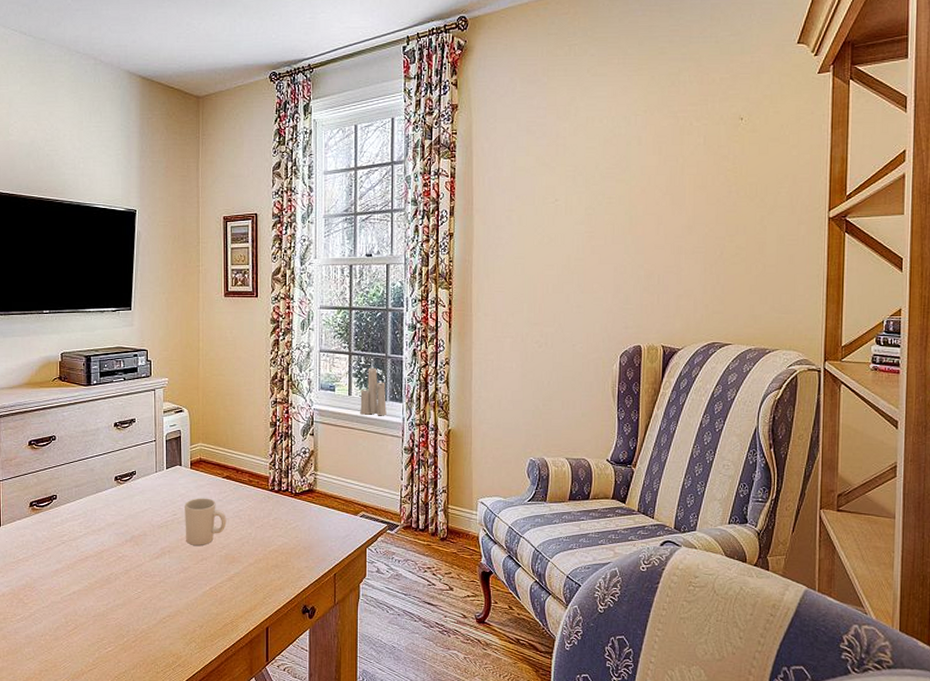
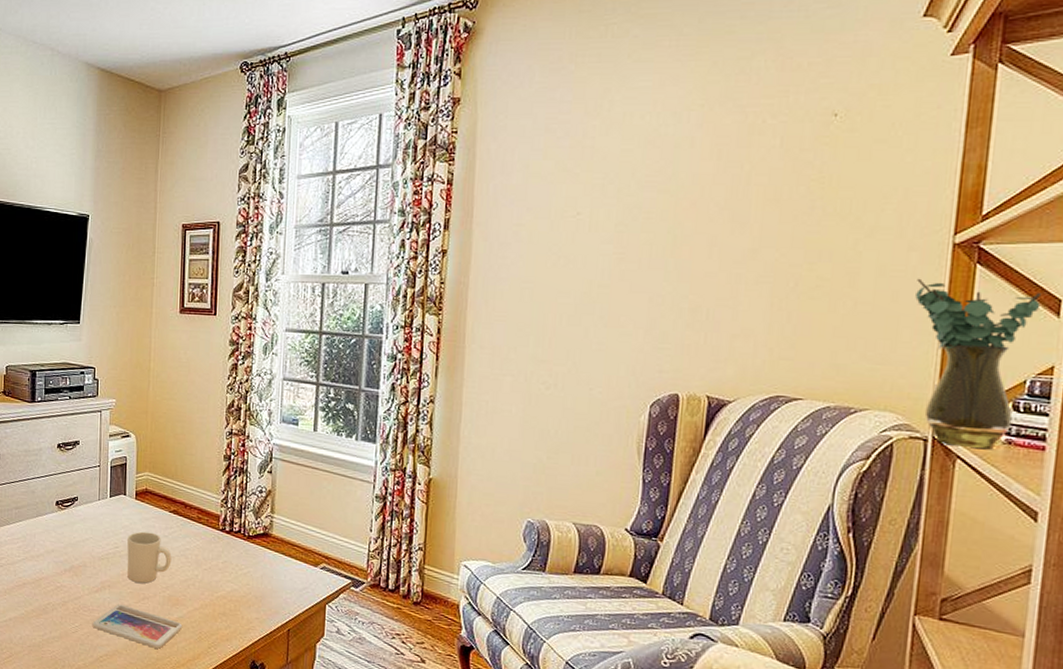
smartphone: none [154,567,239,605] -> present [92,604,183,649]
candle: present [360,366,387,416] -> none [326,400,357,458]
vase: none [805,245,890,376] -> present [915,278,1042,450]

